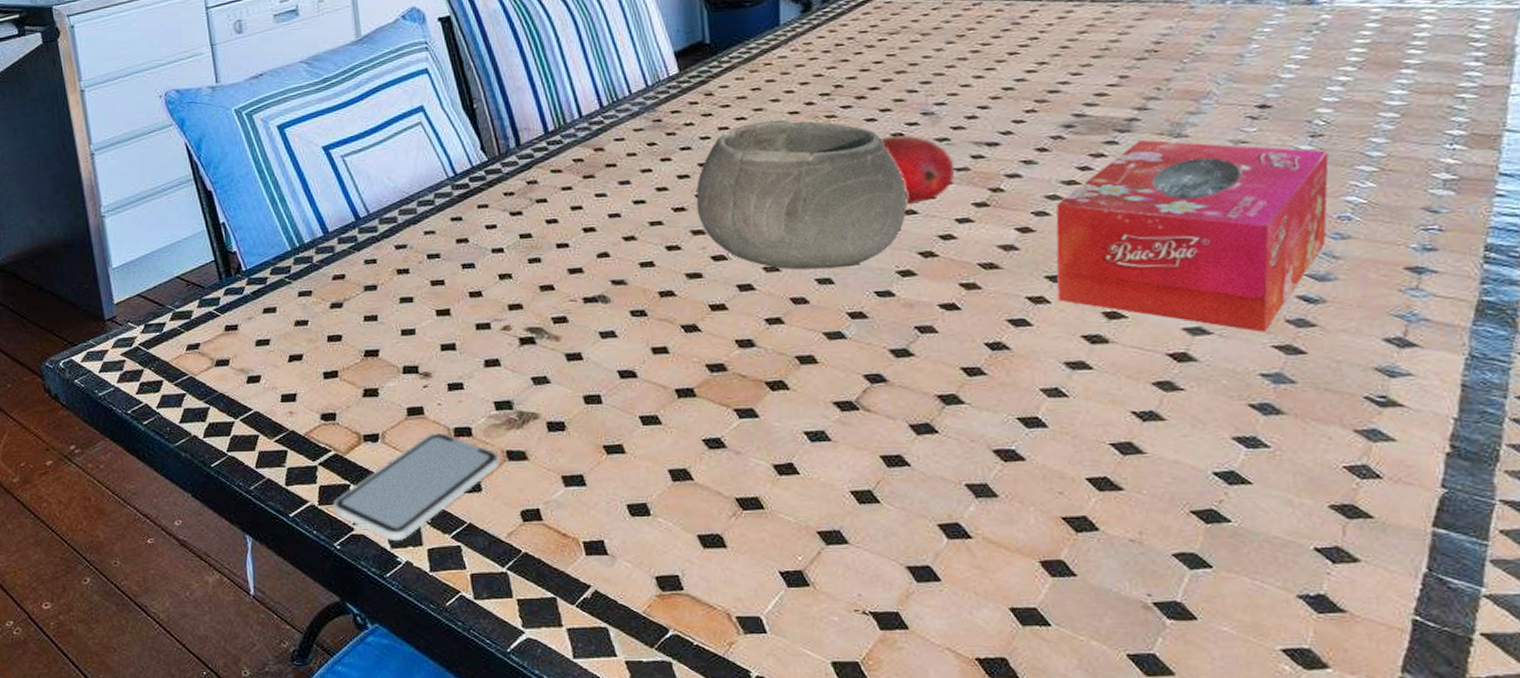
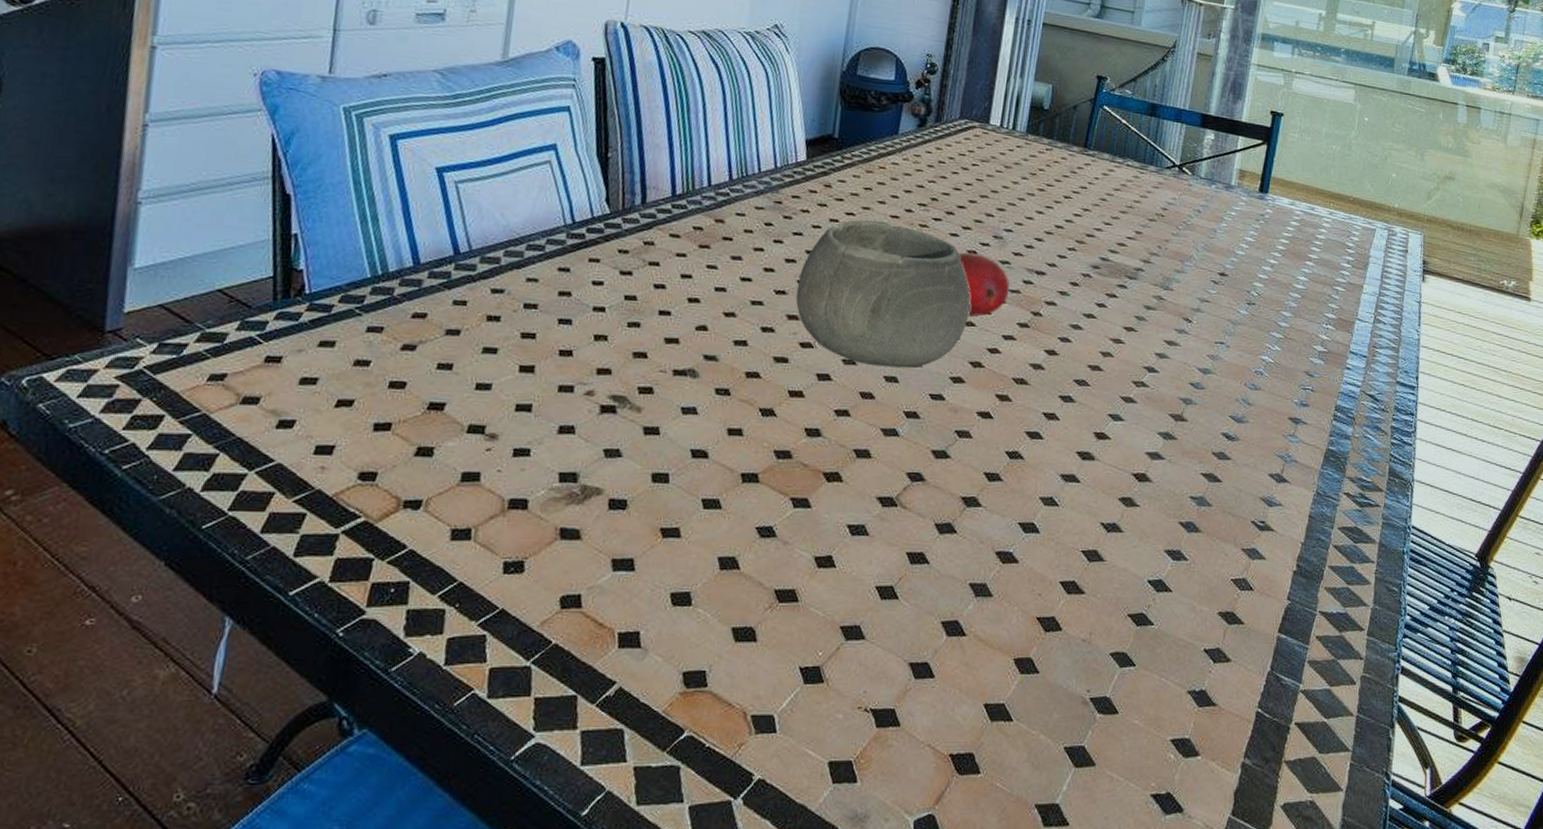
smartphone: present [334,432,500,540] -> none [347,503,552,627]
tissue box: present [1056,140,1329,332] -> none [1064,288,1256,461]

